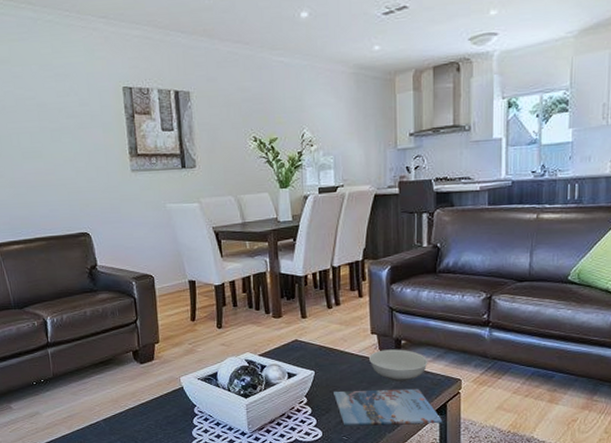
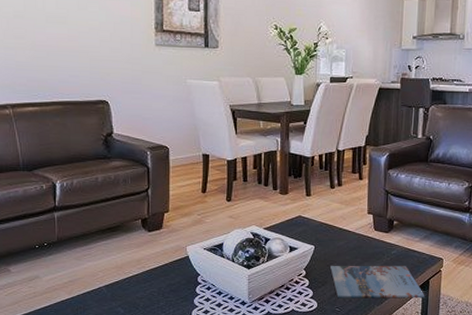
bowl: present [369,349,428,382] -> none [365,229,416,259]

